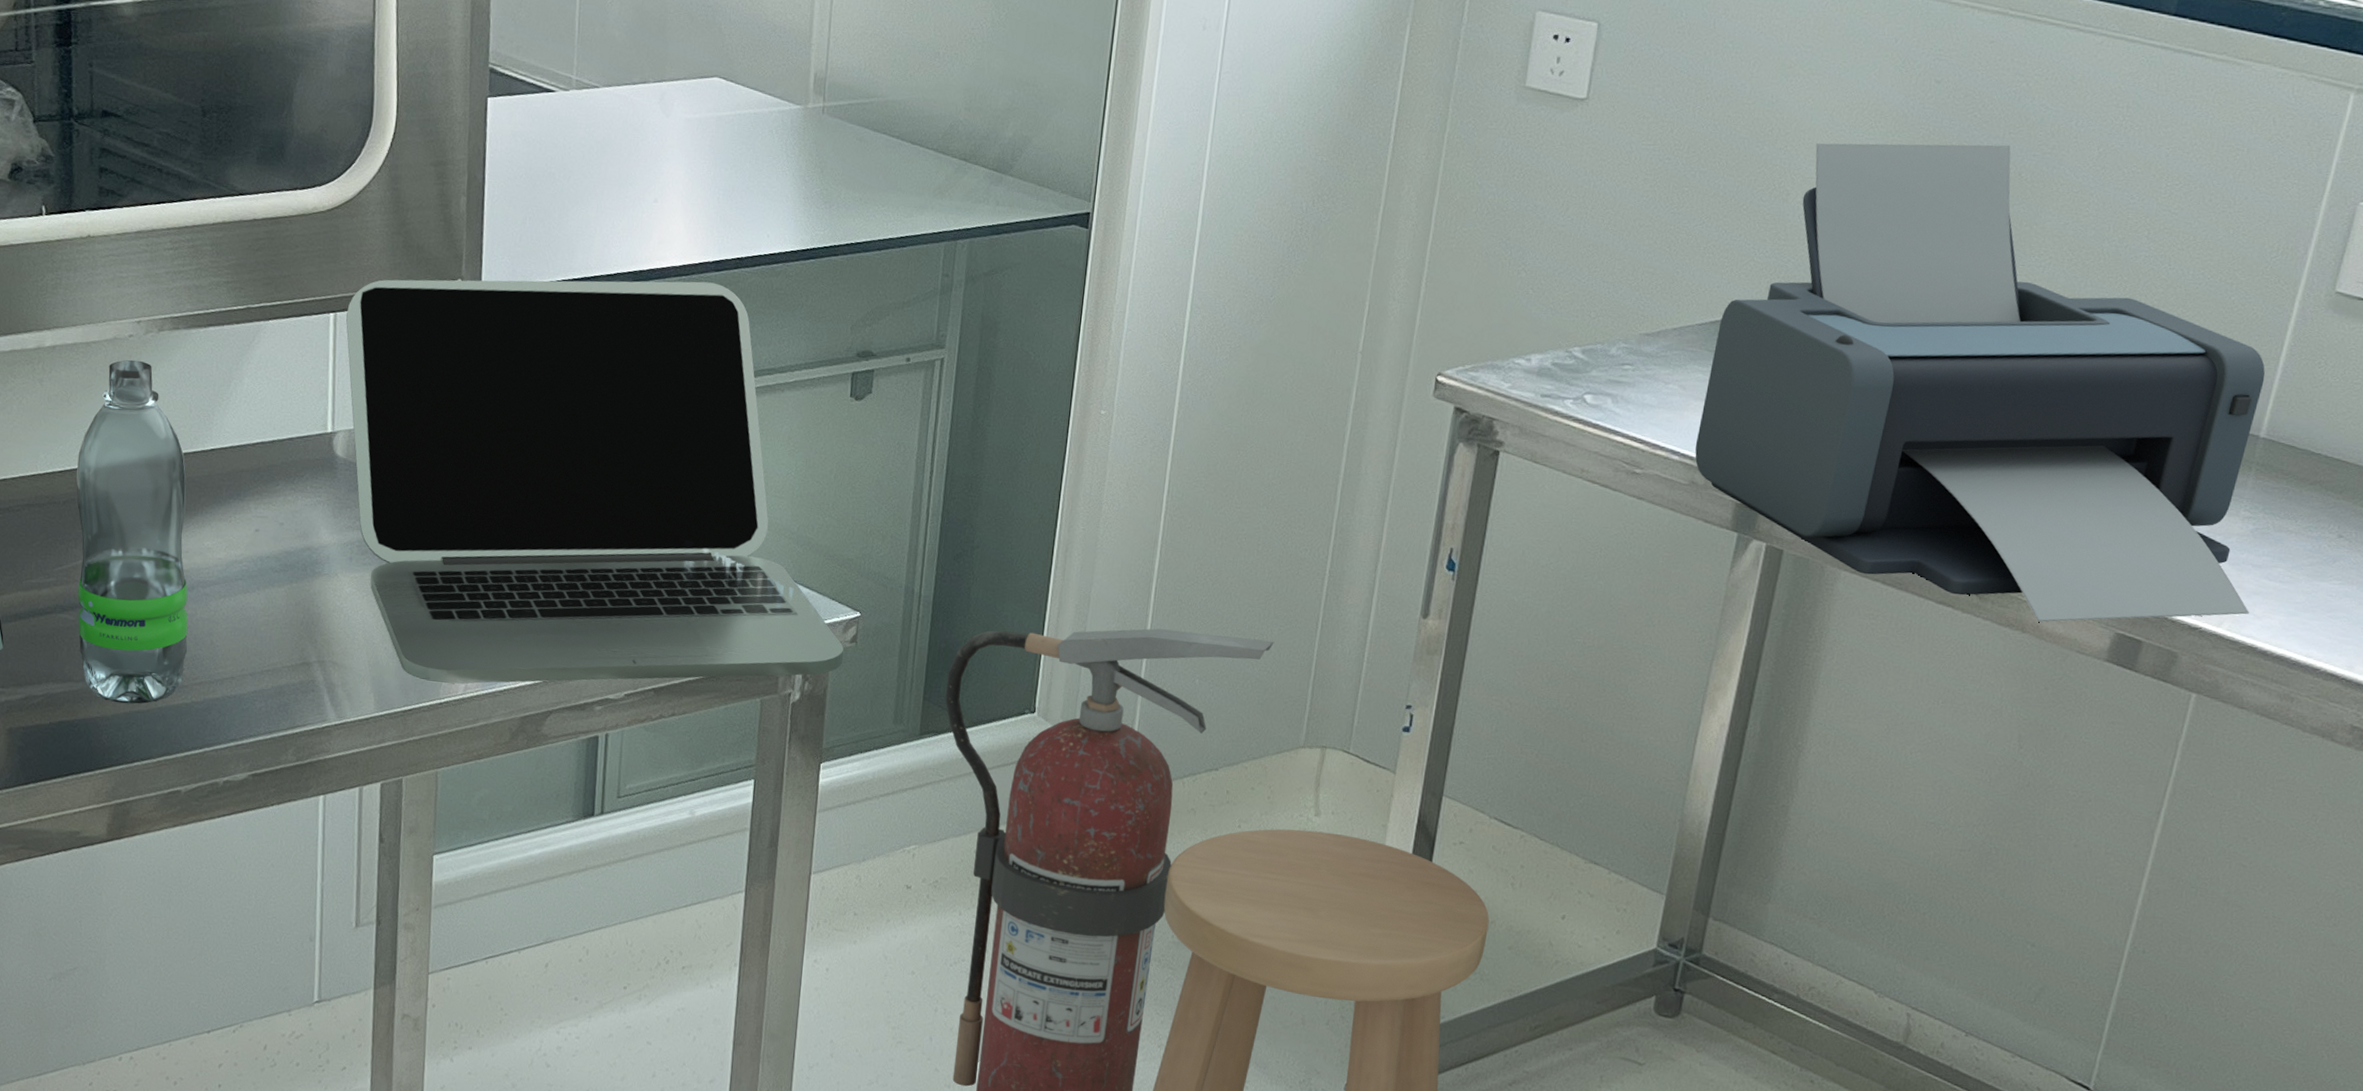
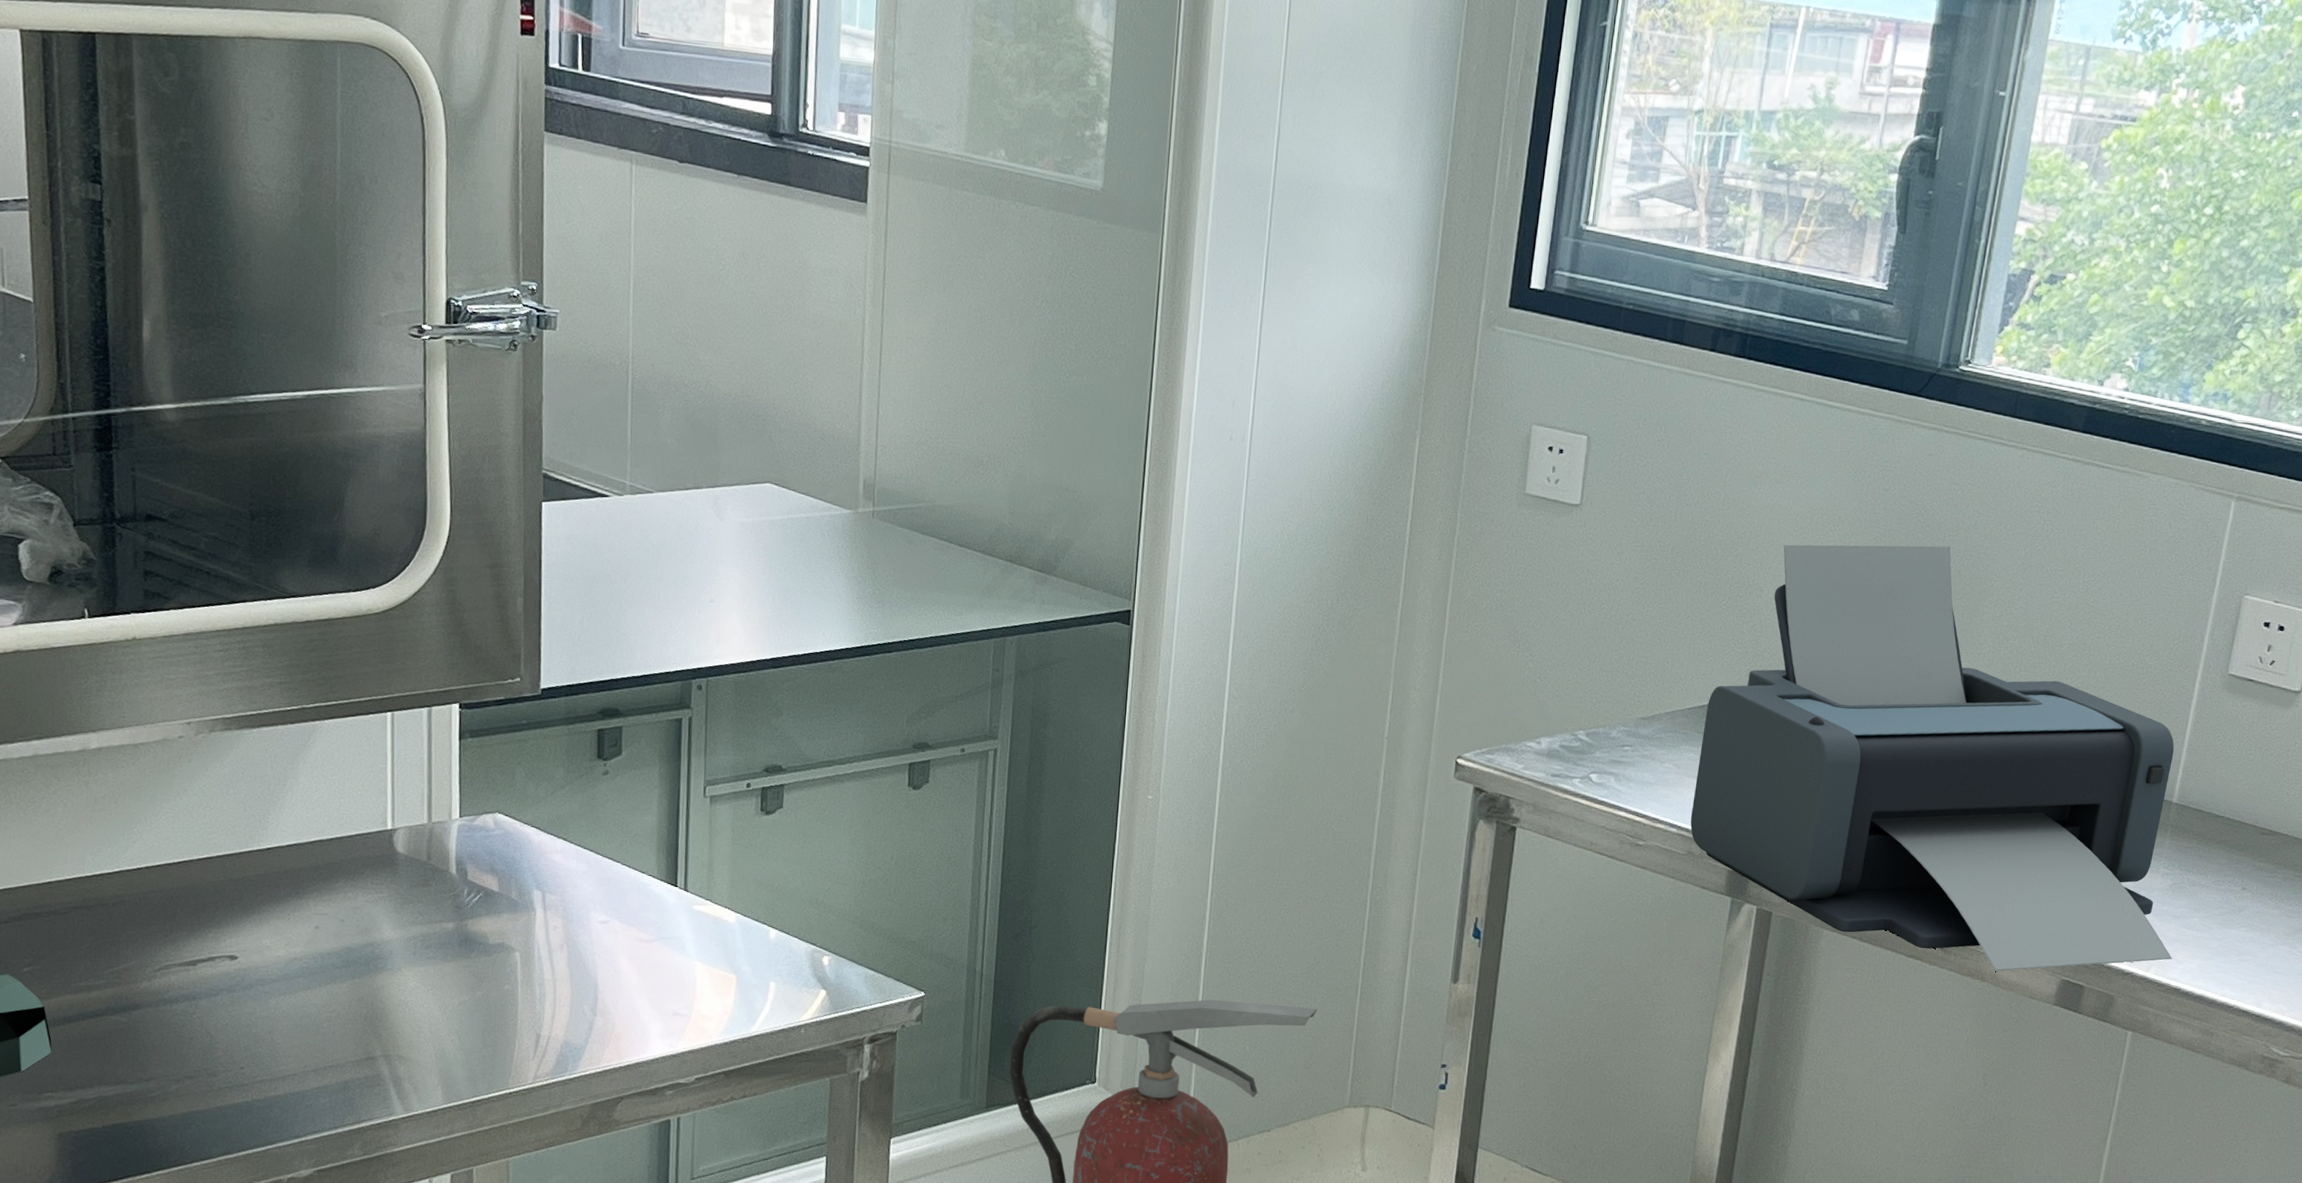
bottle: present [76,359,188,704] -> none [126,760,247,1104]
laptop: present [346,279,844,684] -> none [404,678,909,1074]

